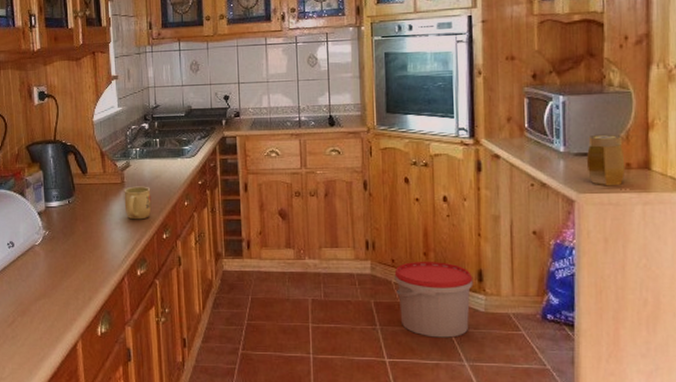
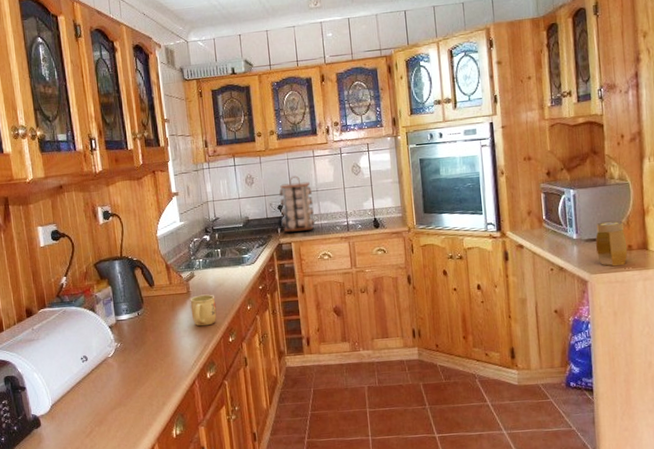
spice rack: none [226,64,263,125] -> present [279,175,315,232]
bucket: present [394,262,474,338] -> none [439,343,507,412]

